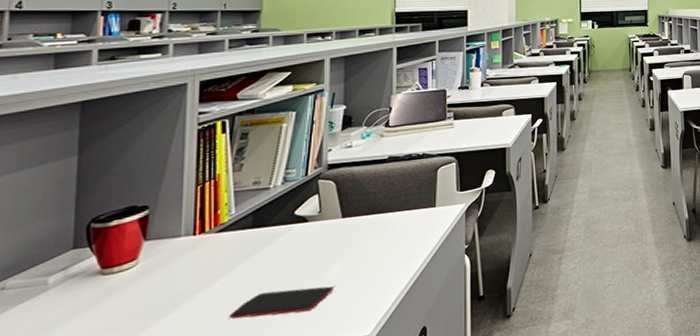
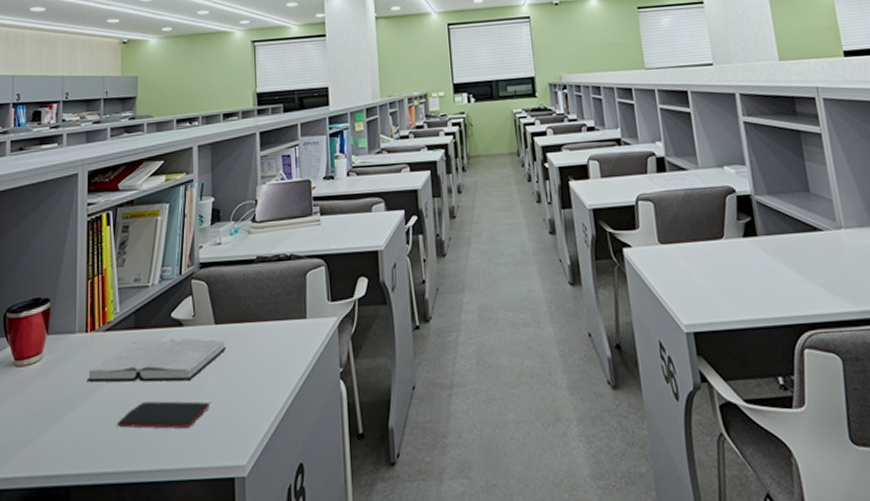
hardback book: none [193,231,354,282] -> present [87,337,227,383]

